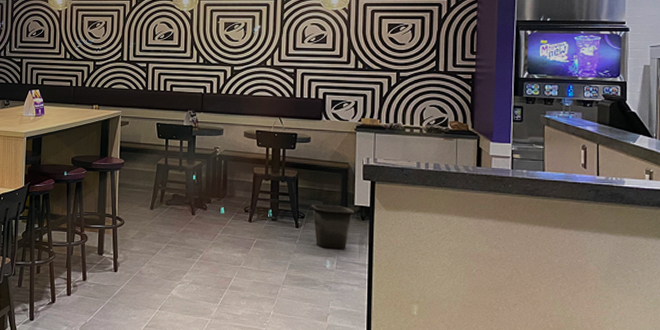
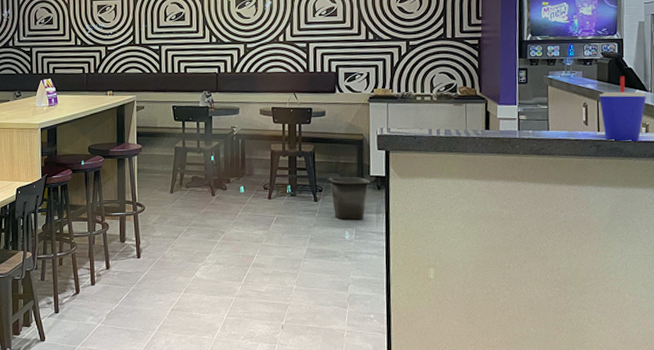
beverage cup: none [600,120,652,188] -> present [599,76,647,141]

